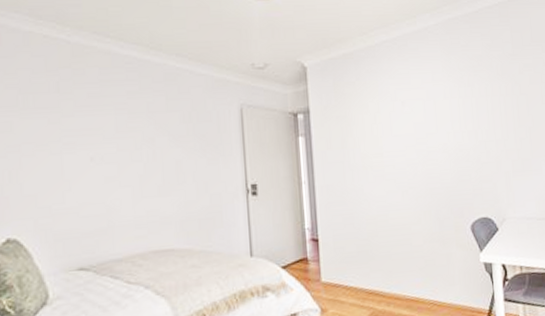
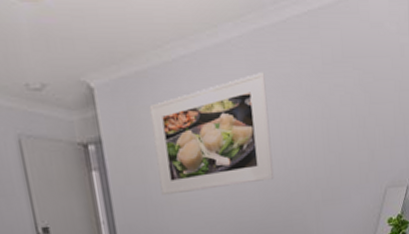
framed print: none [353,54,465,161] -> present [149,72,274,196]

